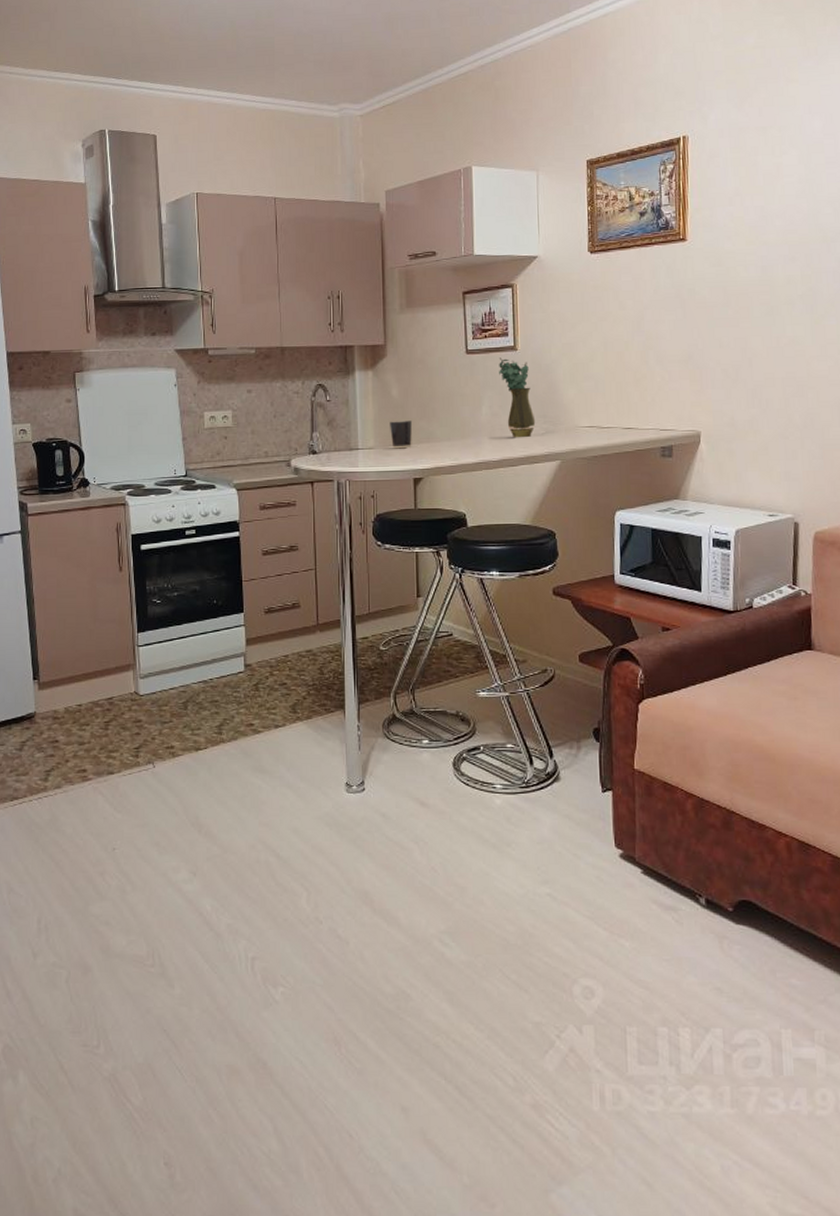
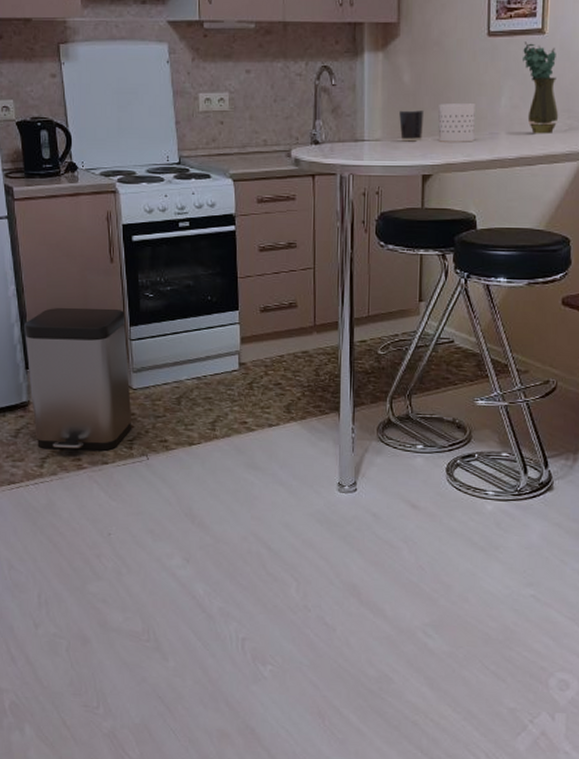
pedal bin: none [33,616,139,762] -> present [24,307,132,451]
mug: none [425,412,461,449] -> present [438,102,476,144]

